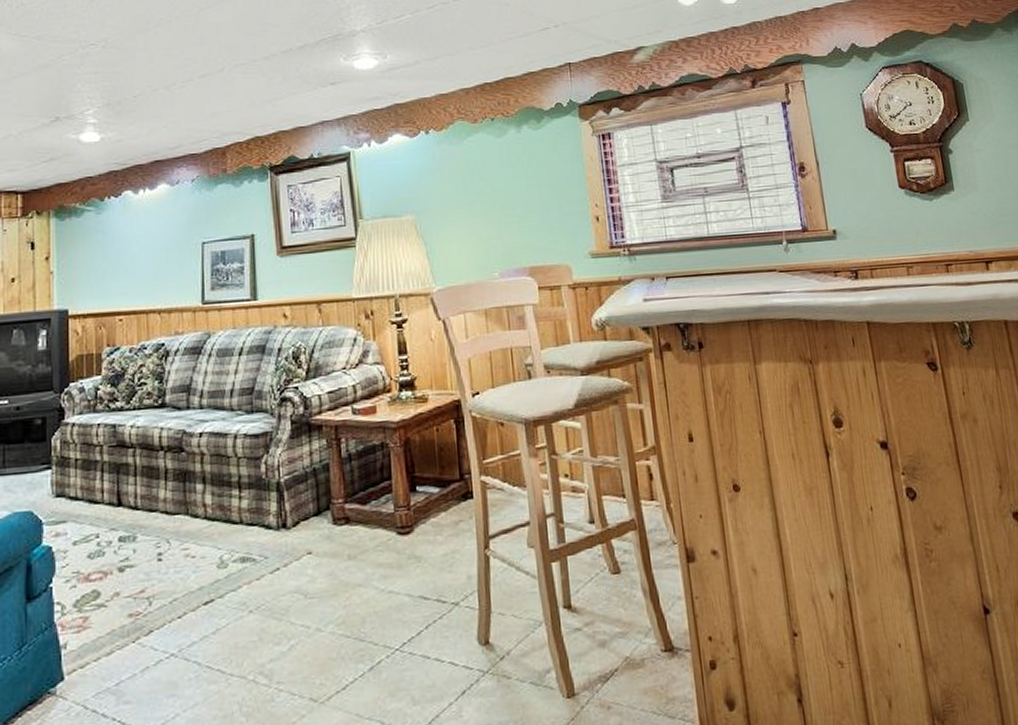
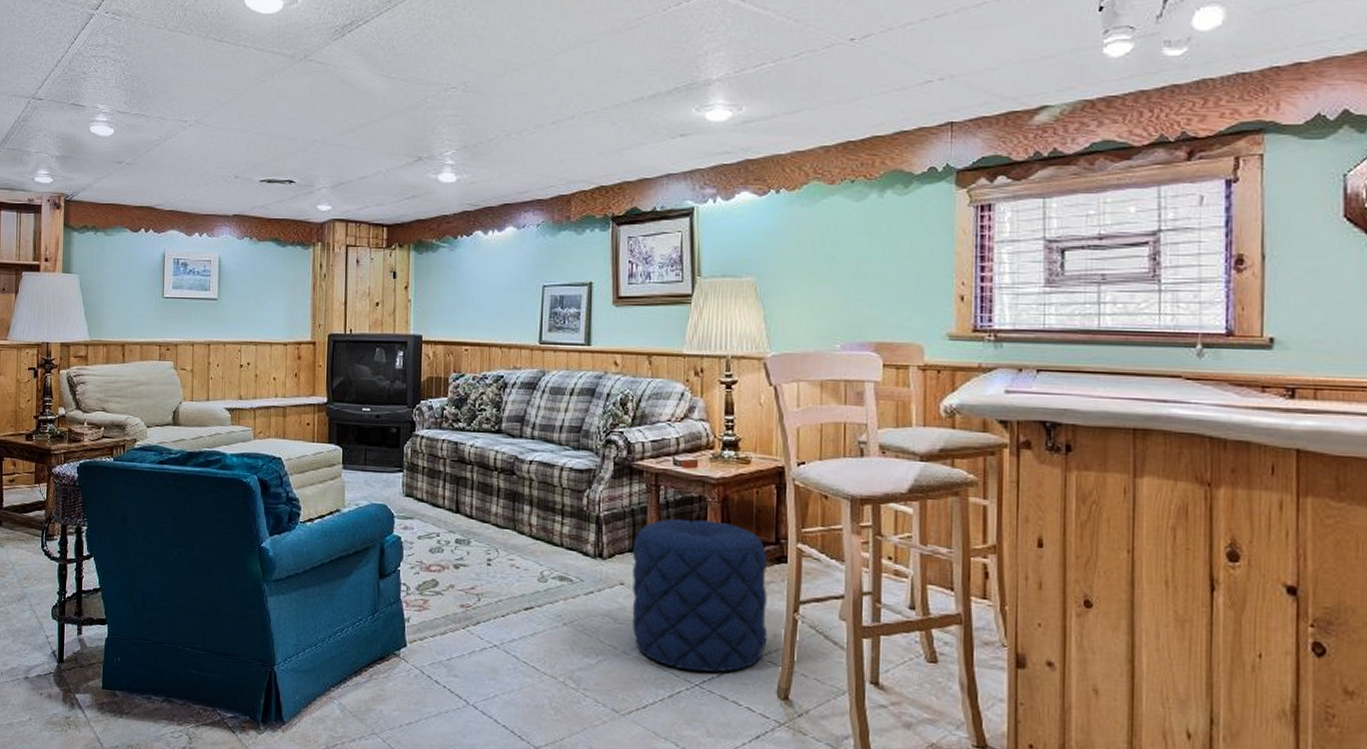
pouf: none [317,466,463,636] -> present [632,518,768,673]

